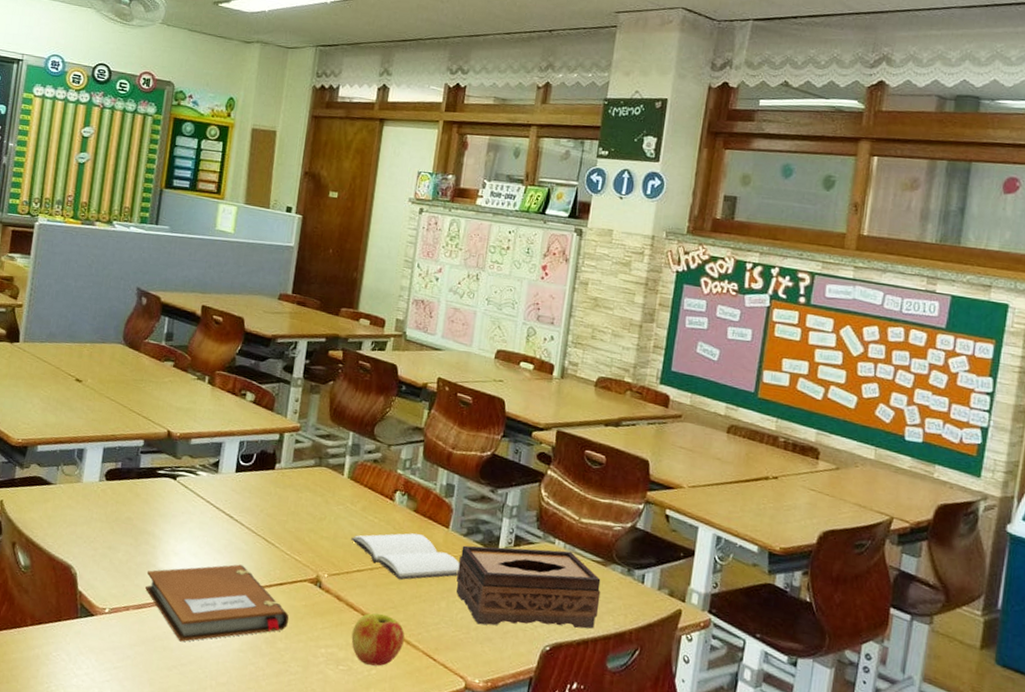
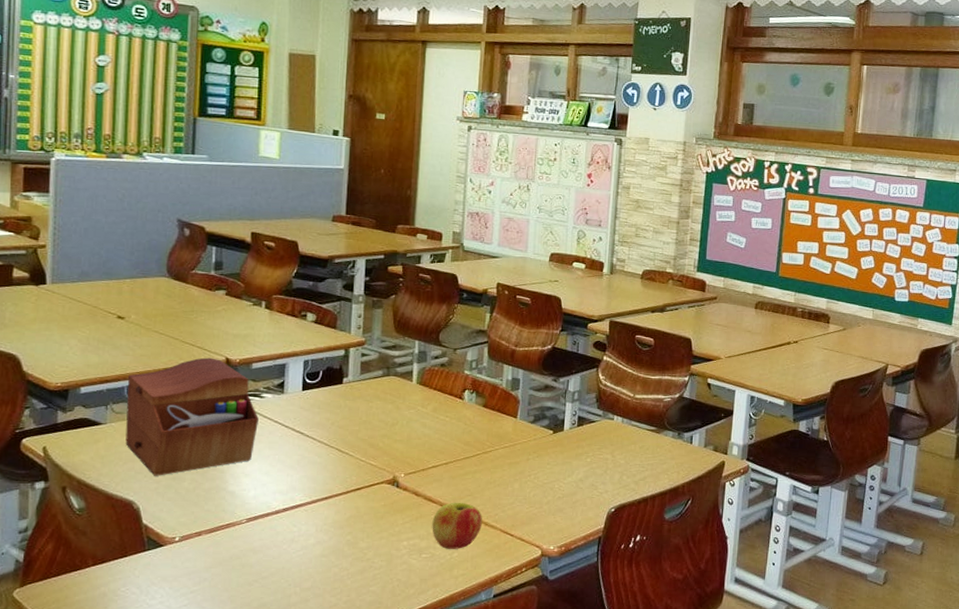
sewing box: none [70,428,192,543] -> present [125,357,259,476]
notebook: present [145,564,289,642] -> none [217,476,370,557]
book: present [351,533,460,580] -> none [425,426,529,470]
tissue box: present [456,545,601,629] -> none [527,424,656,499]

